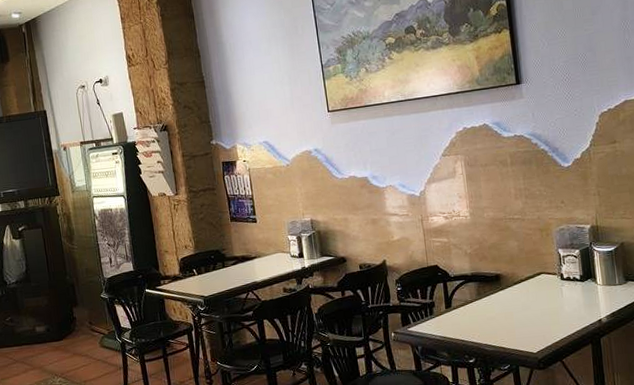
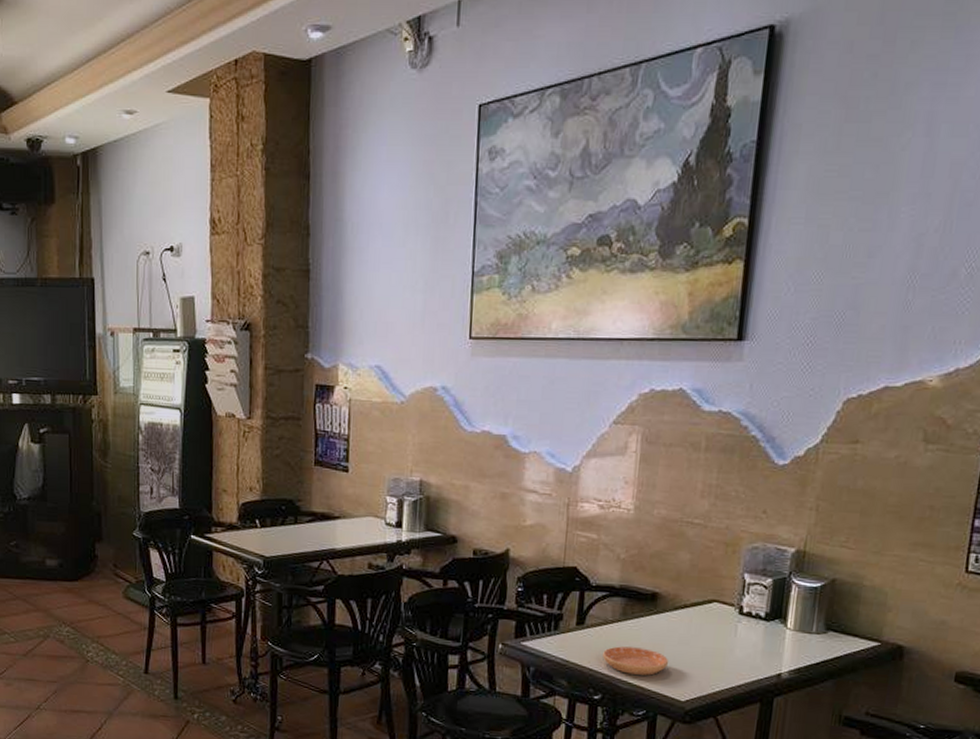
saucer: none [469,317,519,339] -> present [603,646,669,676]

